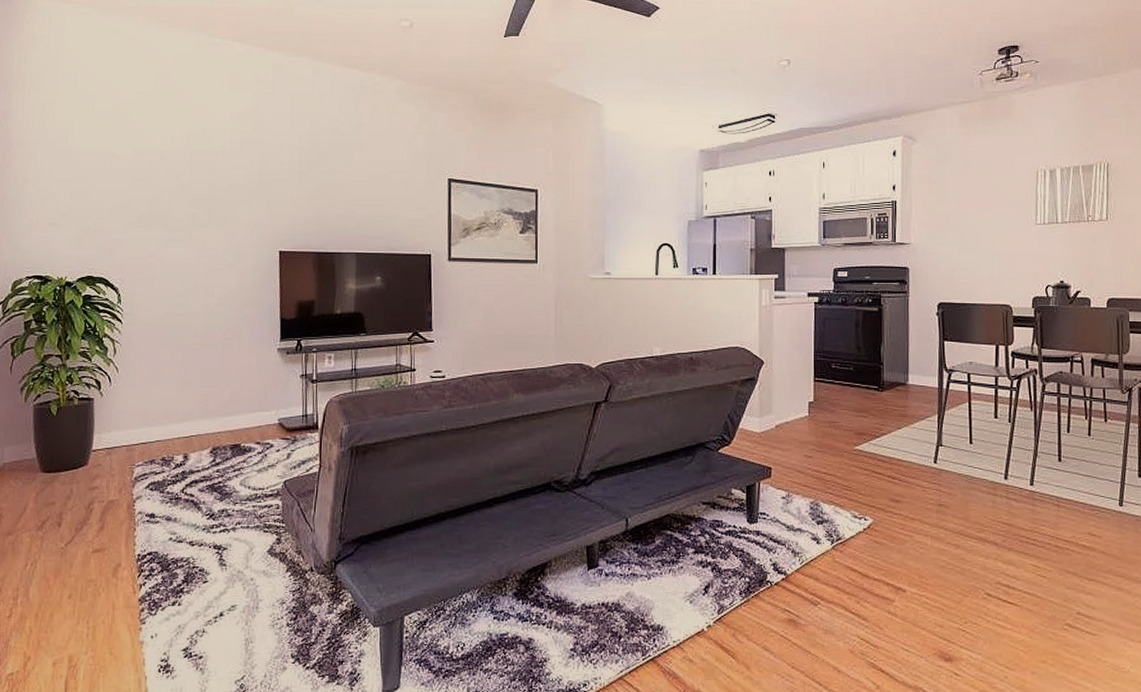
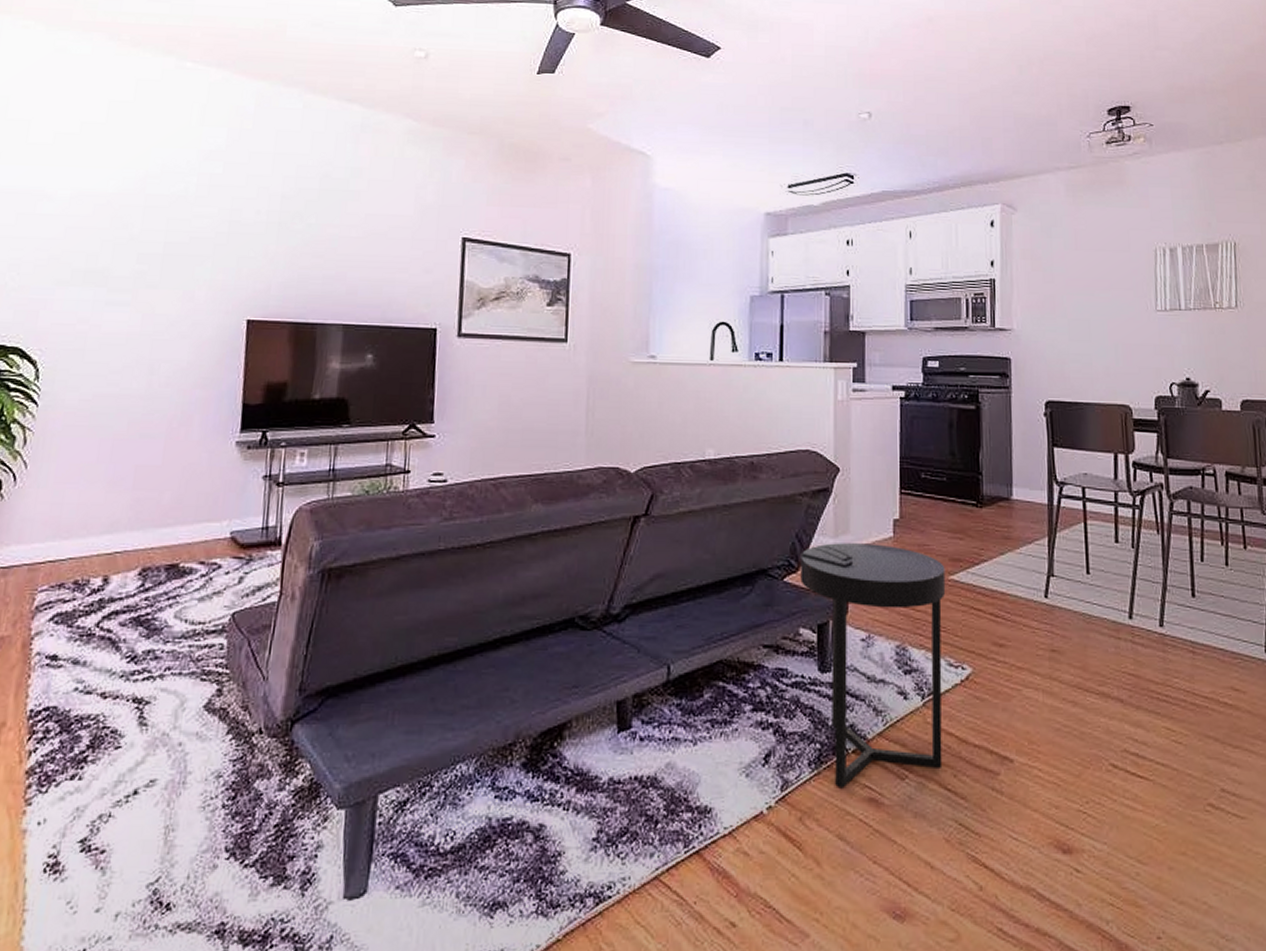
side table: none [732,421,852,612] -> present [800,543,946,789]

